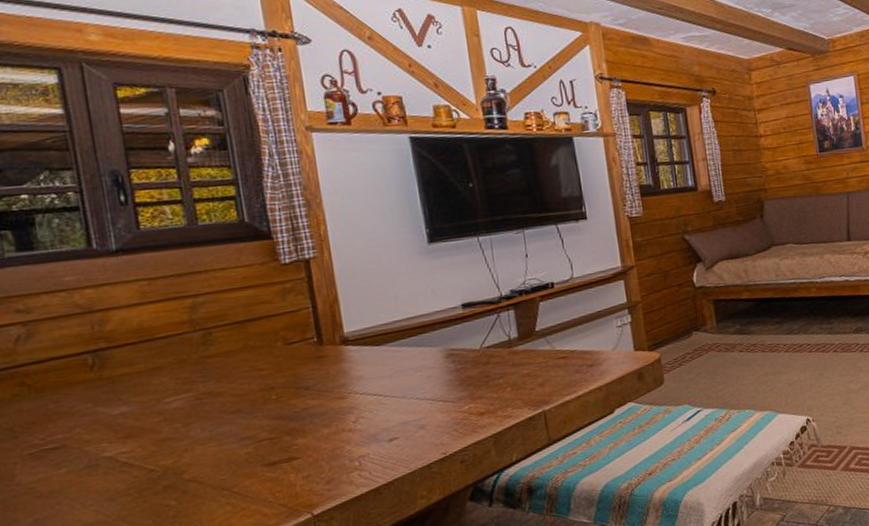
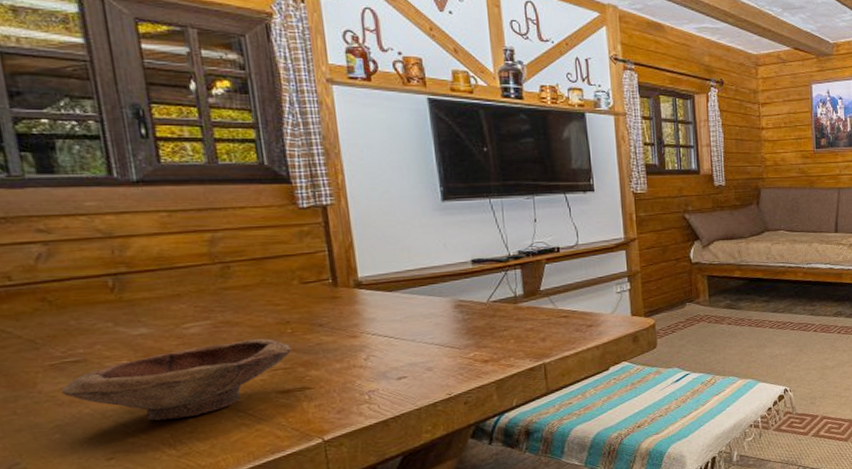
bowl: none [40,407,278,508] -> present [61,338,292,421]

